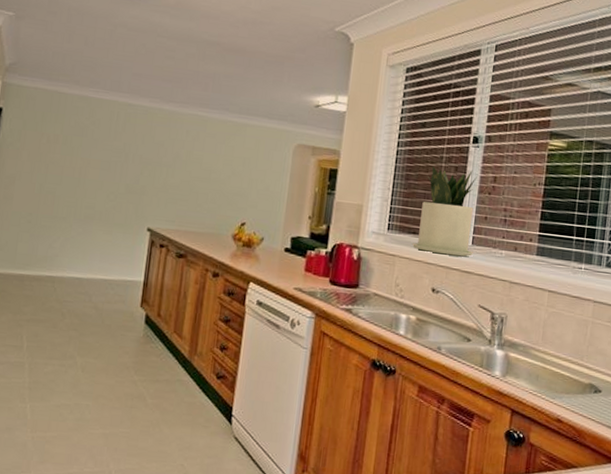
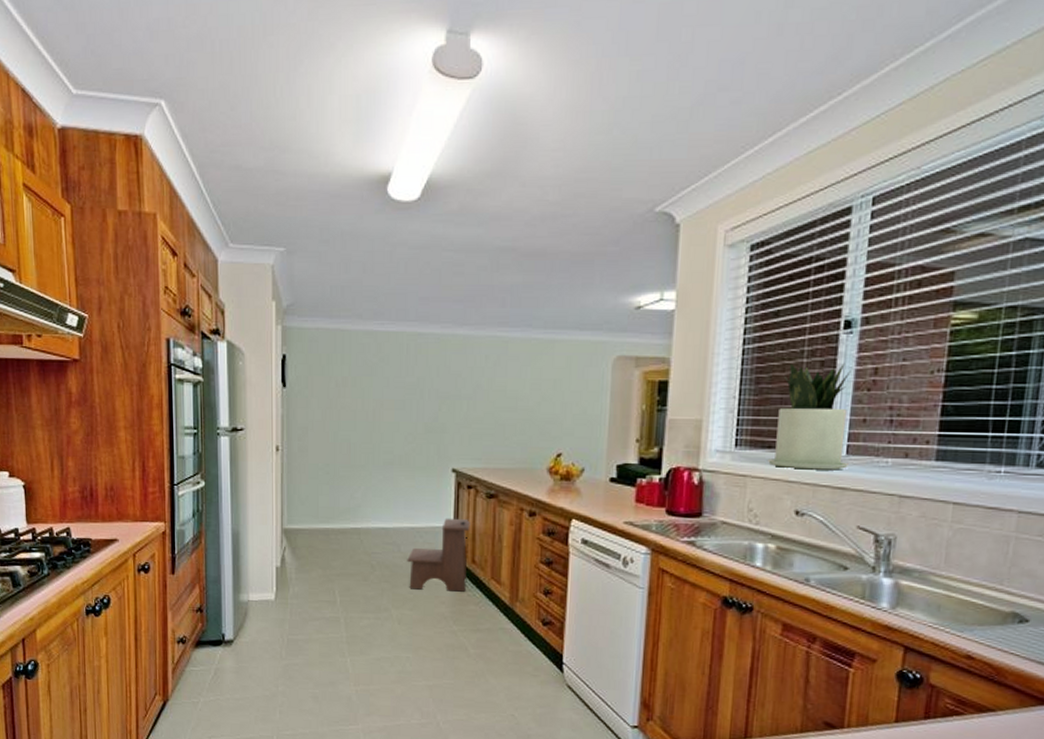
step stool: none [96,272,160,344] -> present [407,518,470,592]

